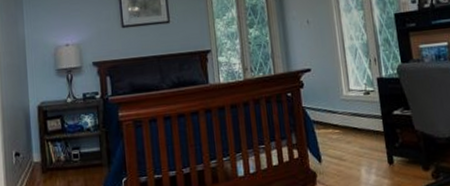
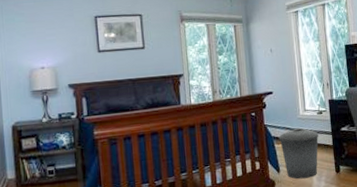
trash can: none [319,110,367,171] -> present [278,127,319,179]

